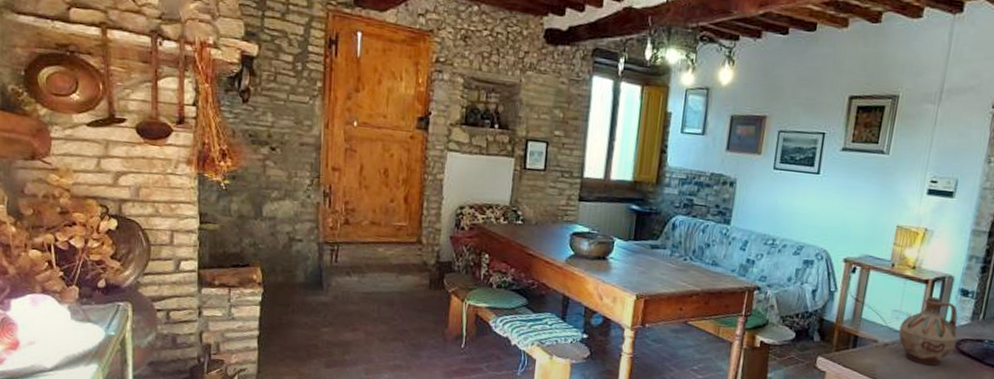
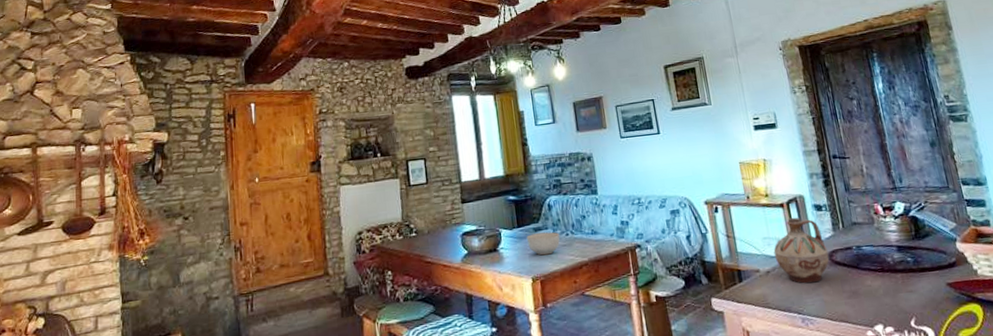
bowl: none [640,250,678,276] -> present [526,232,561,256]

